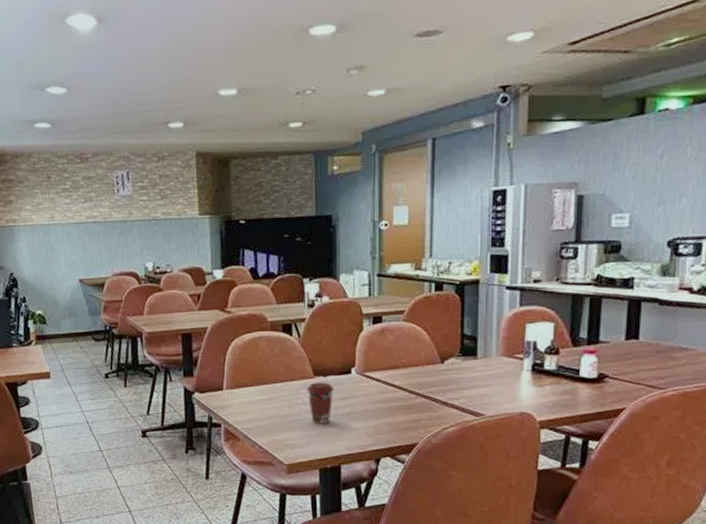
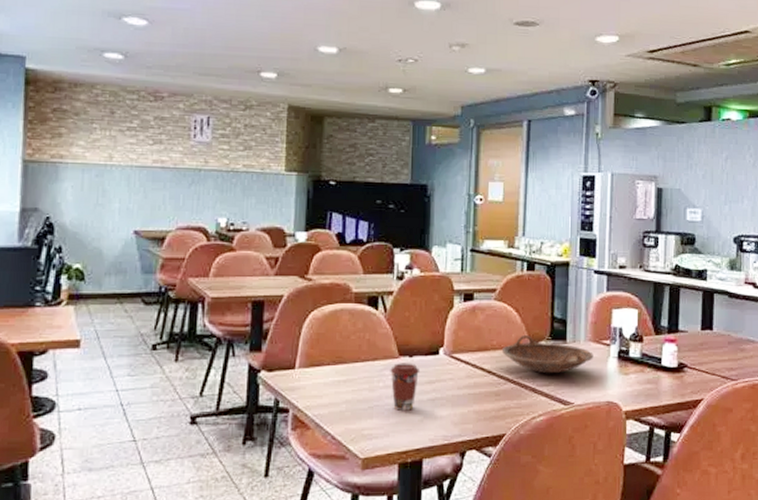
bowl: none [411,352,506,388] -> present [501,334,594,374]

